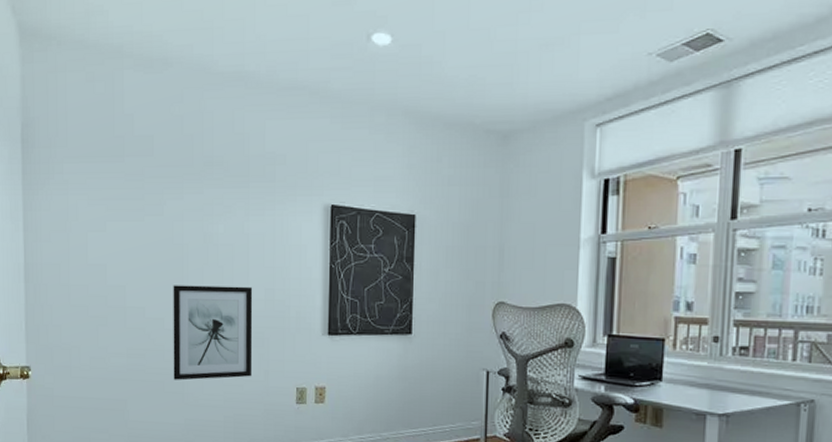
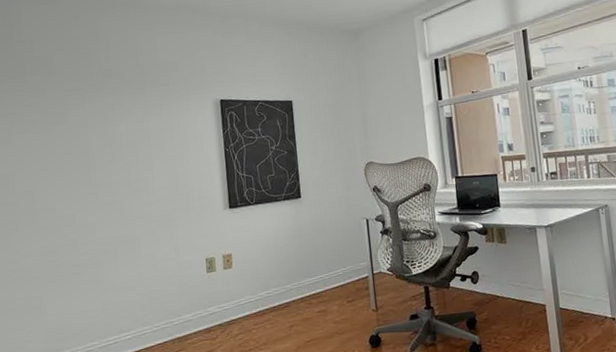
wall art: present [173,285,253,381] -> none [81,176,164,270]

